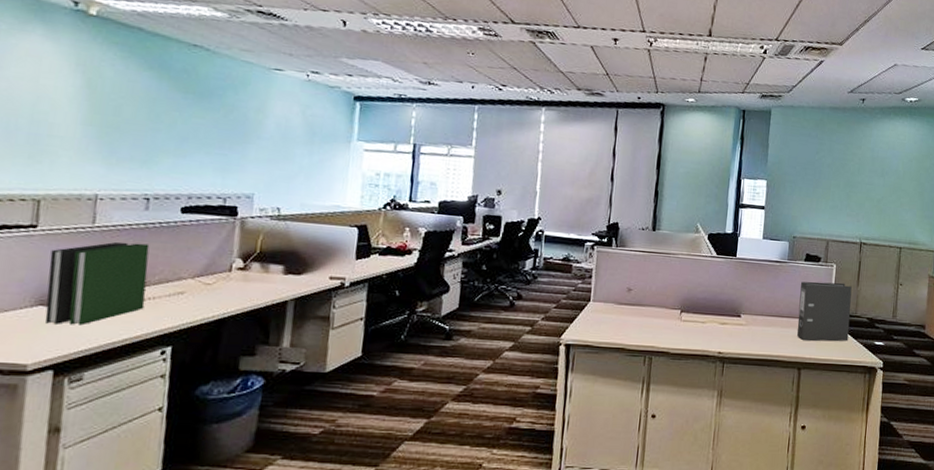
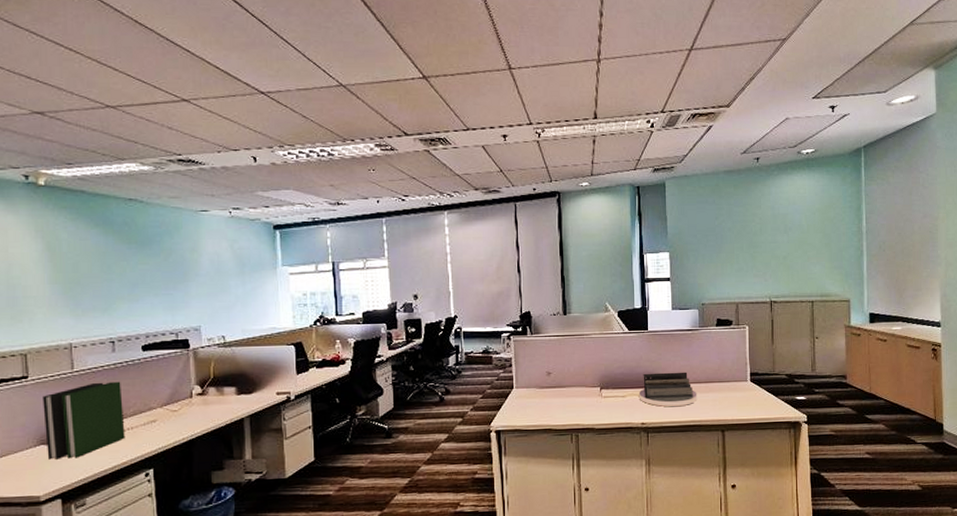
desk organizer: none [718,301,778,340] -> present [638,372,698,407]
binder: present [797,281,852,342] -> none [714,343,769,404]

